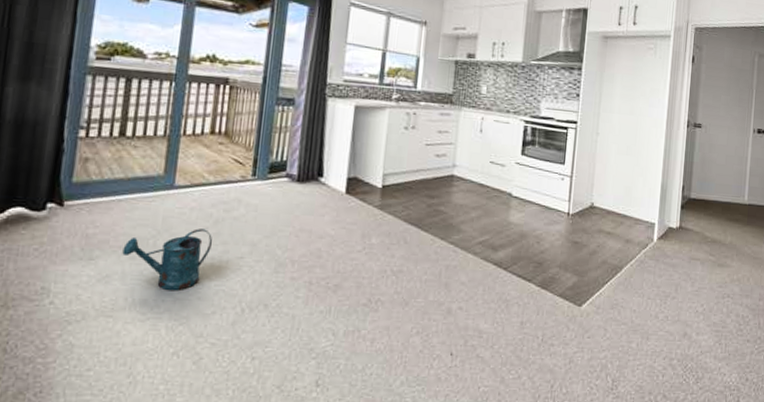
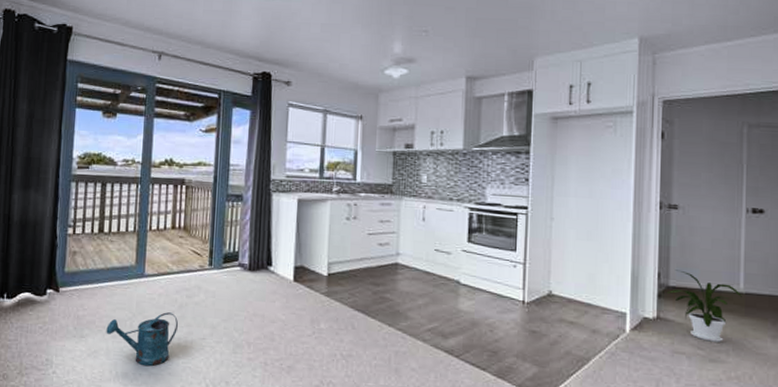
house plant: none [689,183,746,249] -> present [667,269,742,342]

